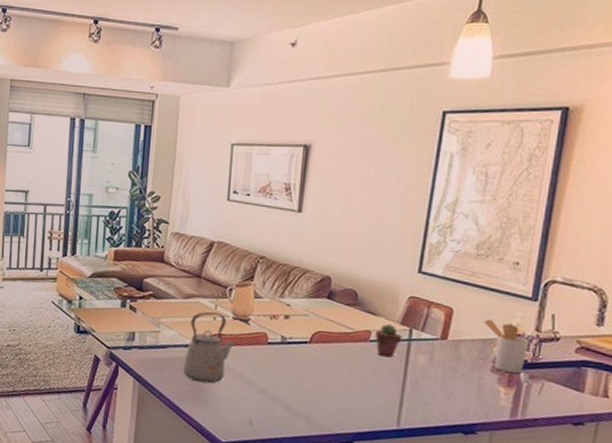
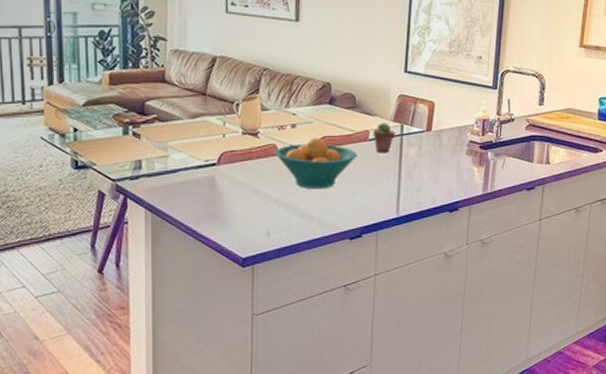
kettle: present [183,311,236,384] -> none [197,129,248,203]
fruit bowl: none [264,331,355,386] -> present [275,138,357,190]
utensil holder: present [483,319,529,374] -> none [458,108,492,154]

